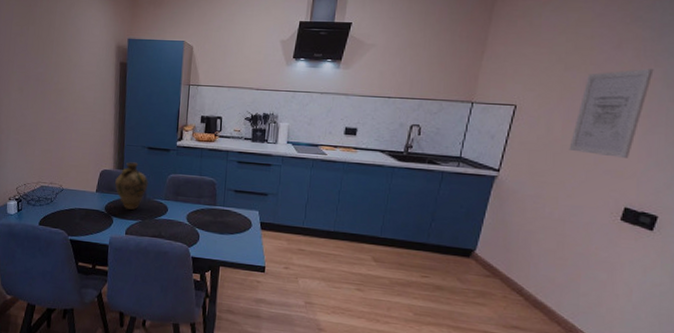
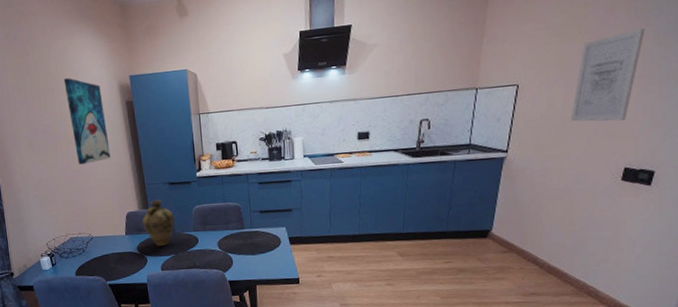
wall art: none [63,32,98,116] -> present [63,78,111,165]

